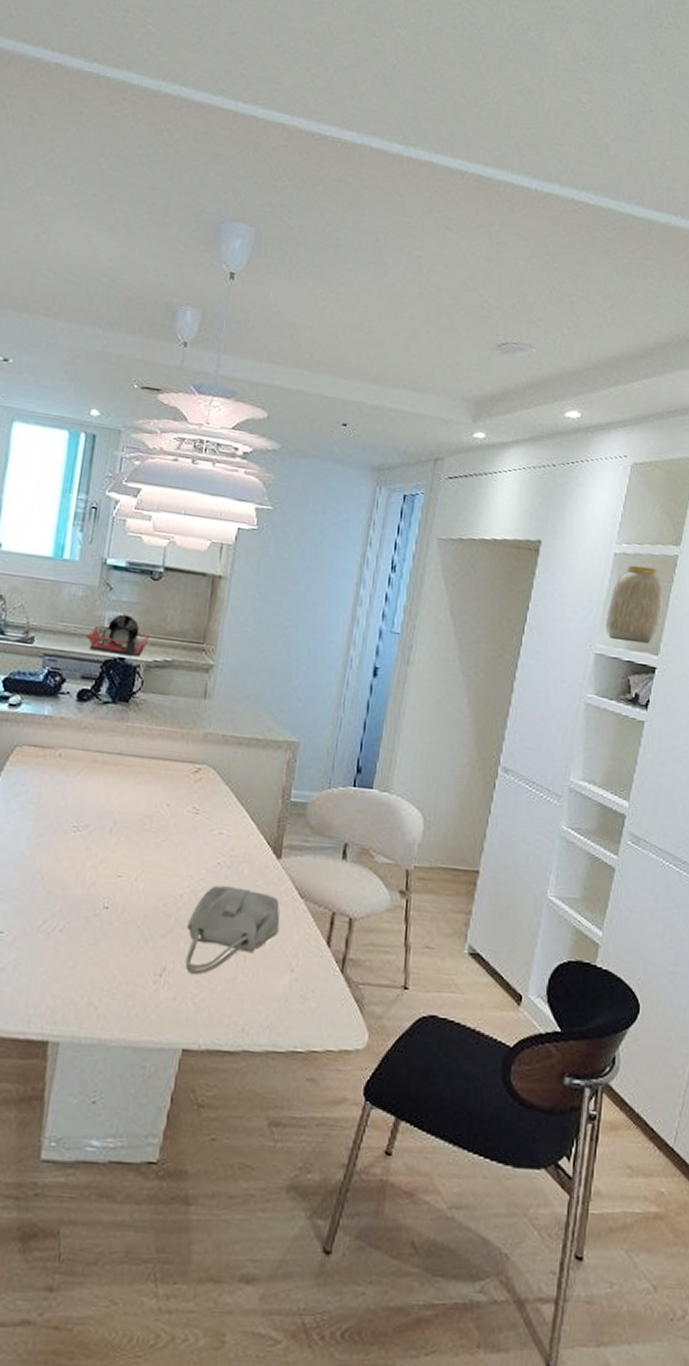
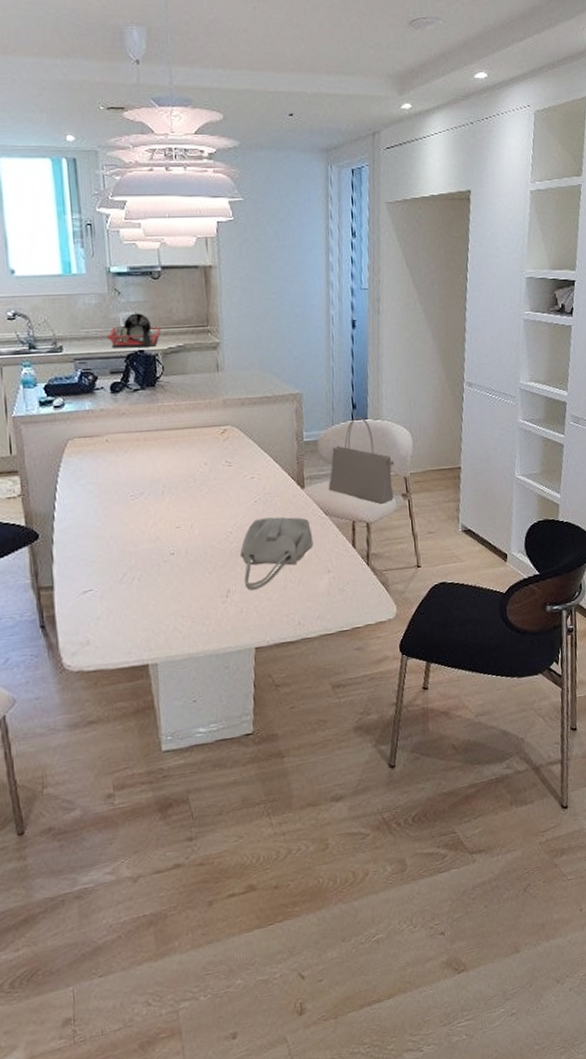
tote bag: none [309,783,397,898] -> present [328,416,395,504]
vase: present [606,565,663,645] -> none [531,198,574,263]

